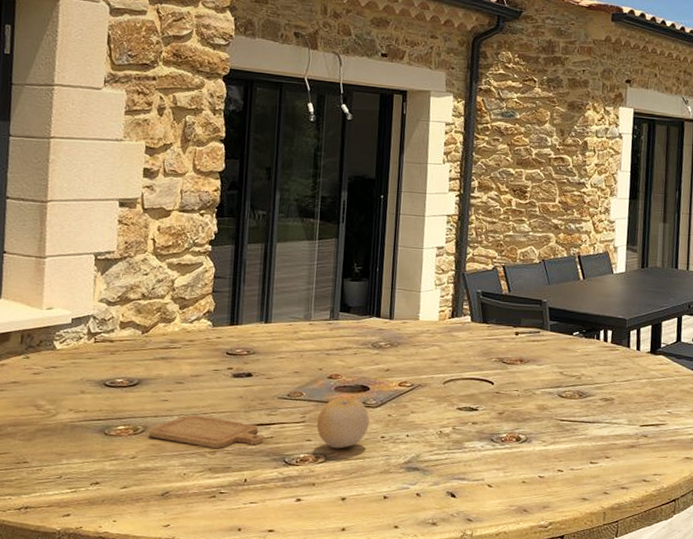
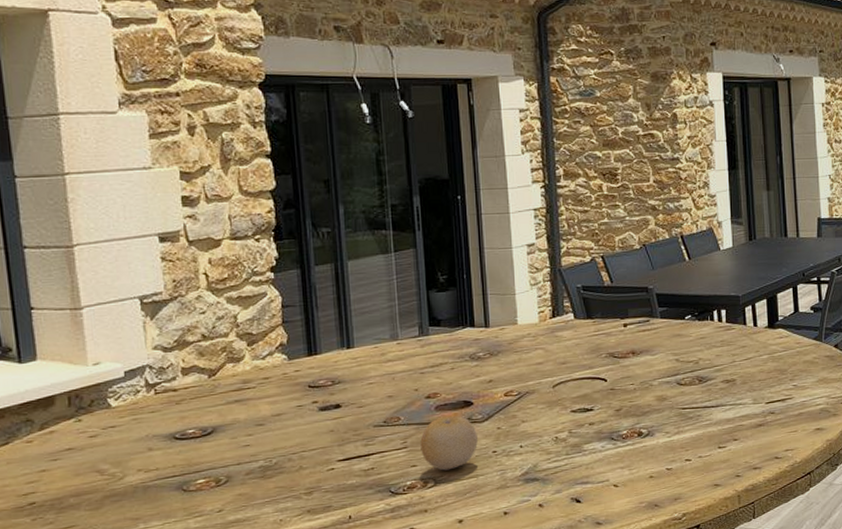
chopping board: present [148,415,265,448] -> none [233,456,365,489]

